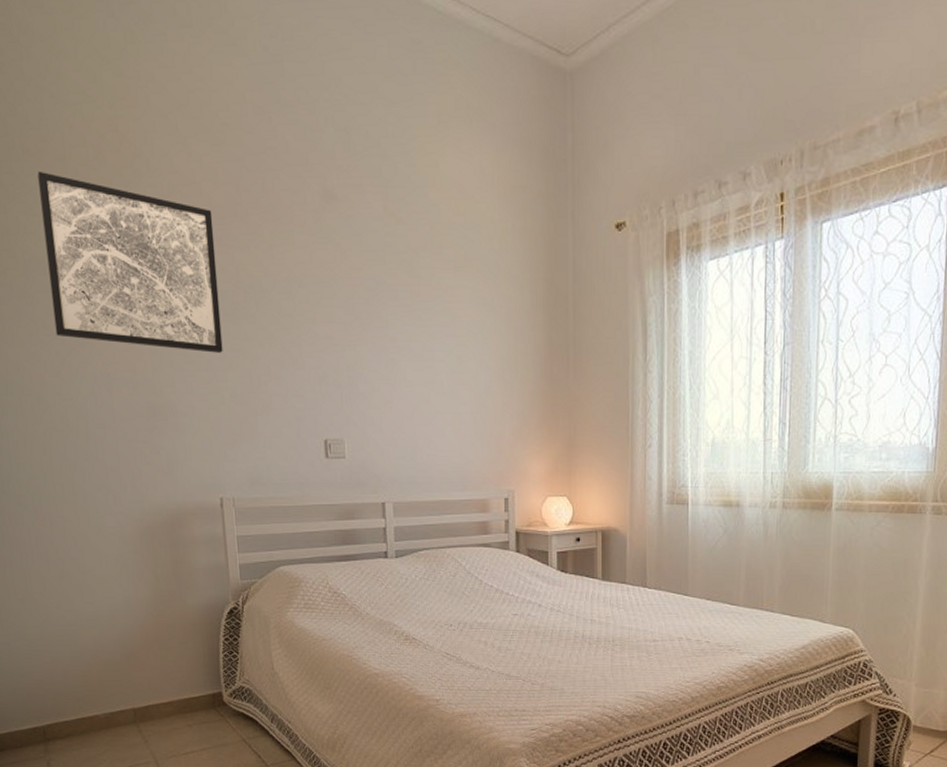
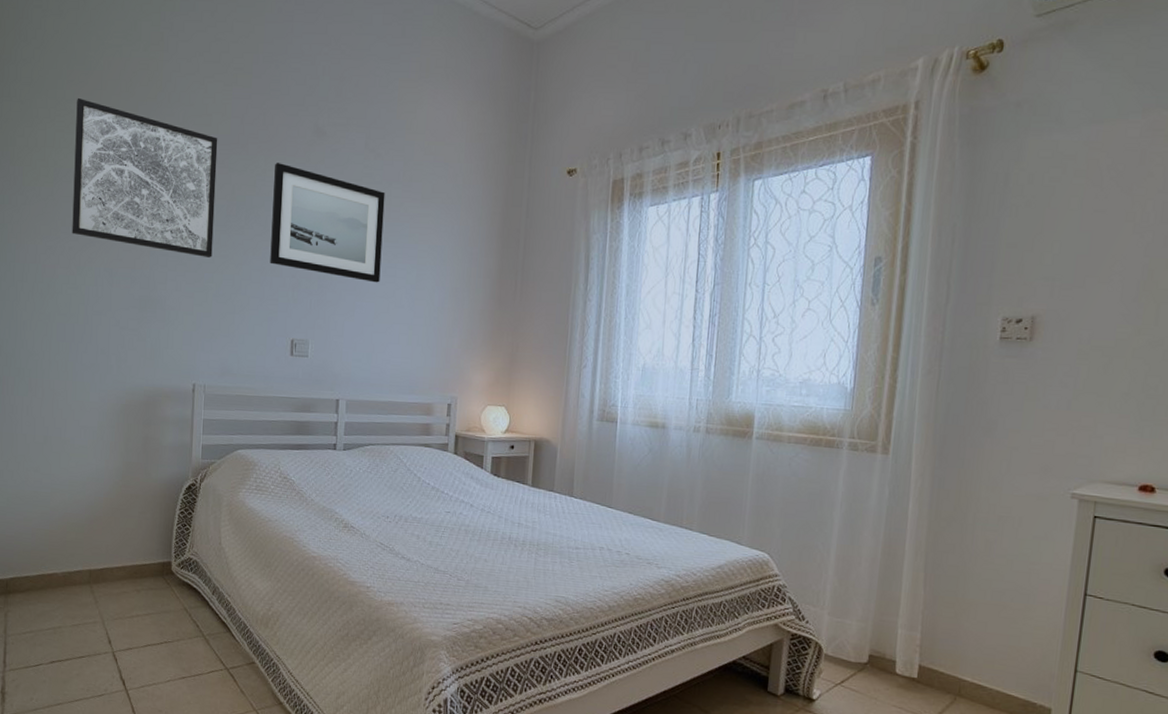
wall art: none [282,236,417,369] -> present [270,163,385,283]

